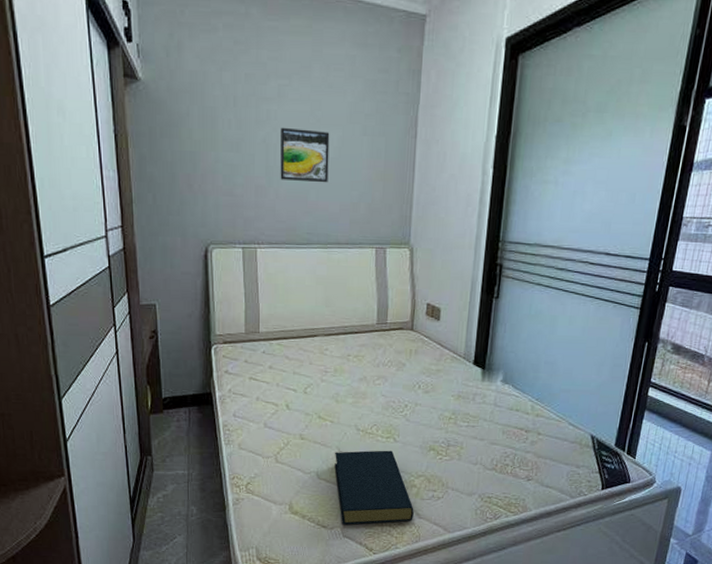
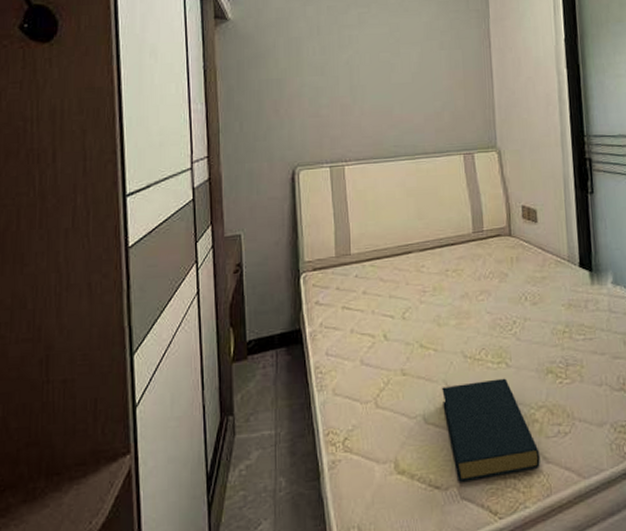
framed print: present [280,127,330,183] -> none [363,49,411,97]

